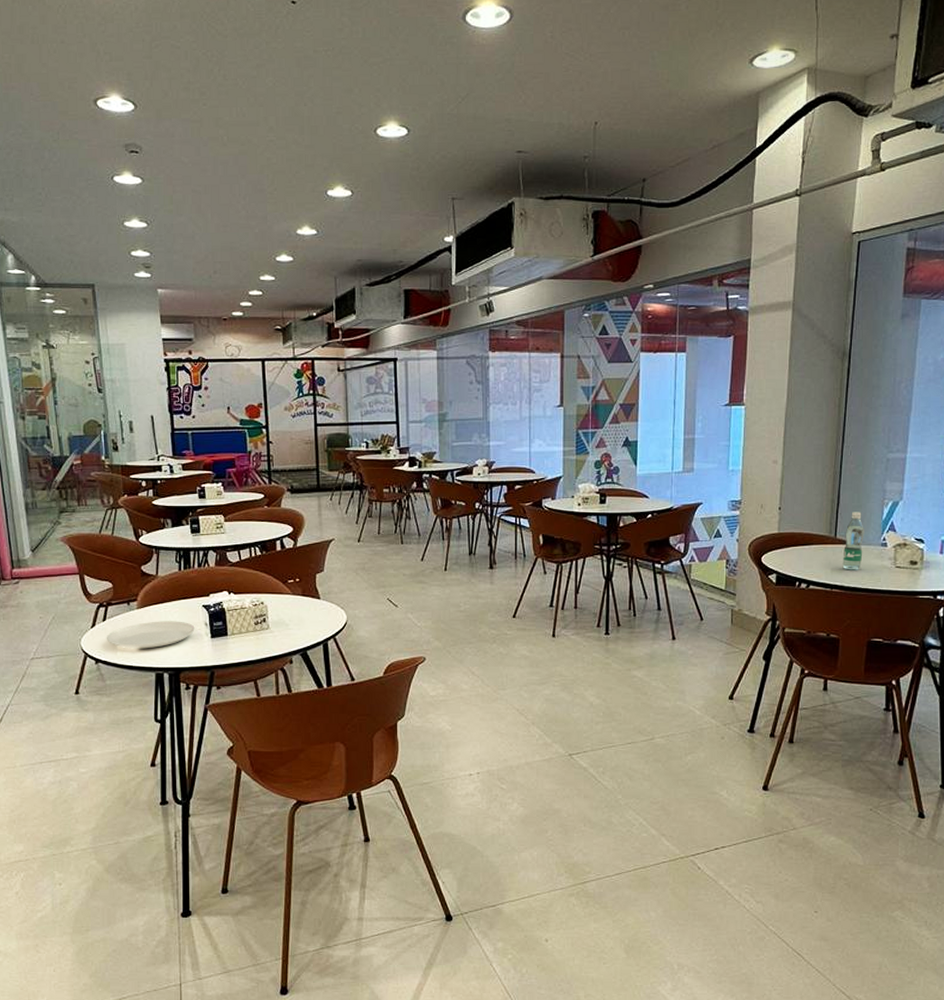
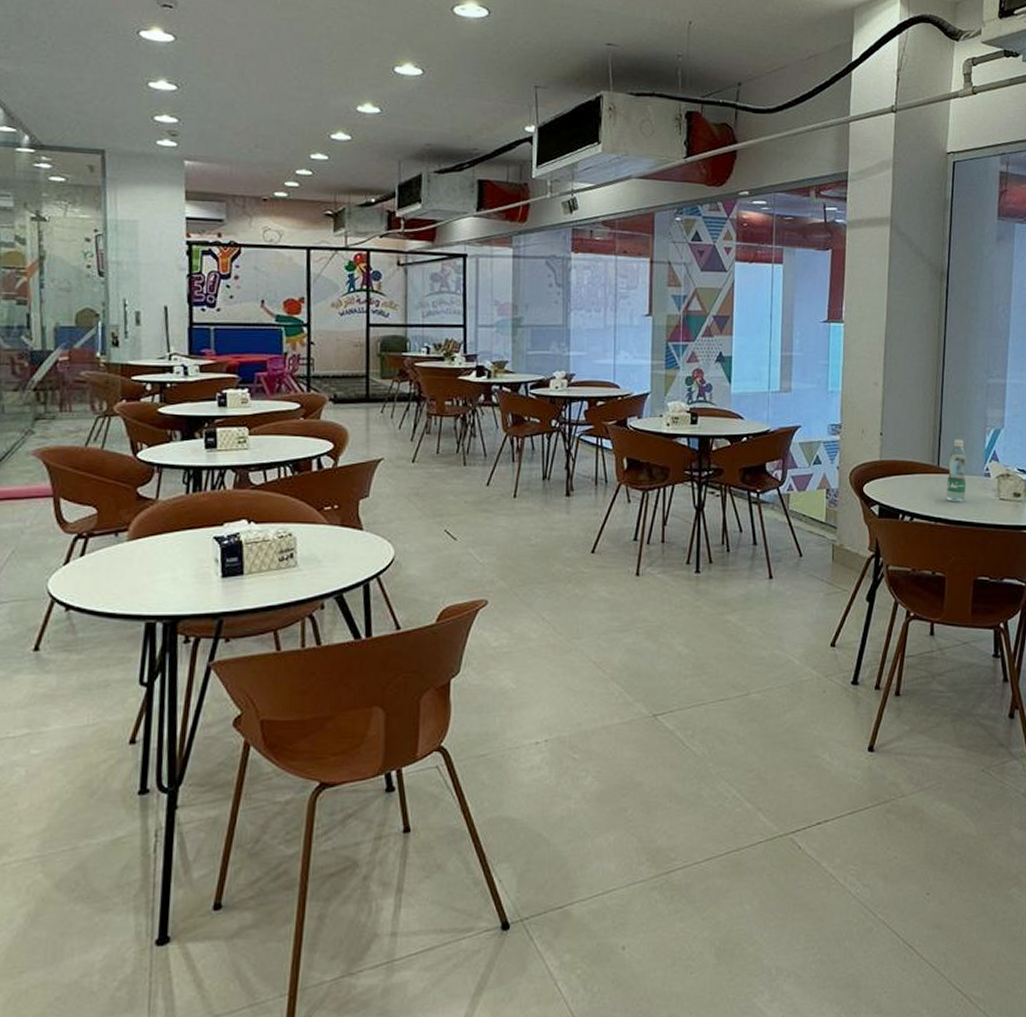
plate: present [106,621,195,649] -> none [82,556,202,592]

